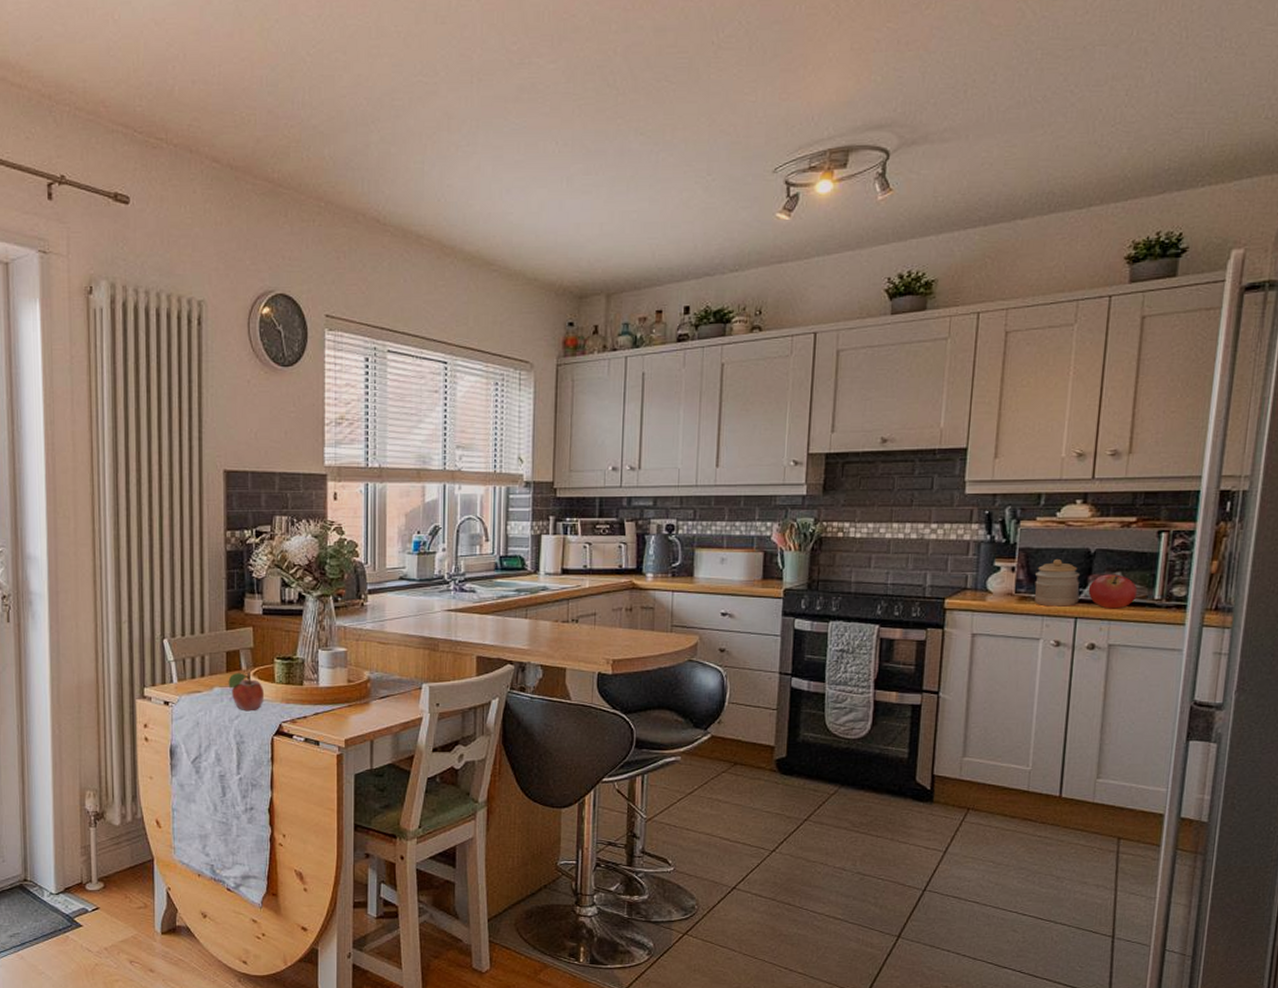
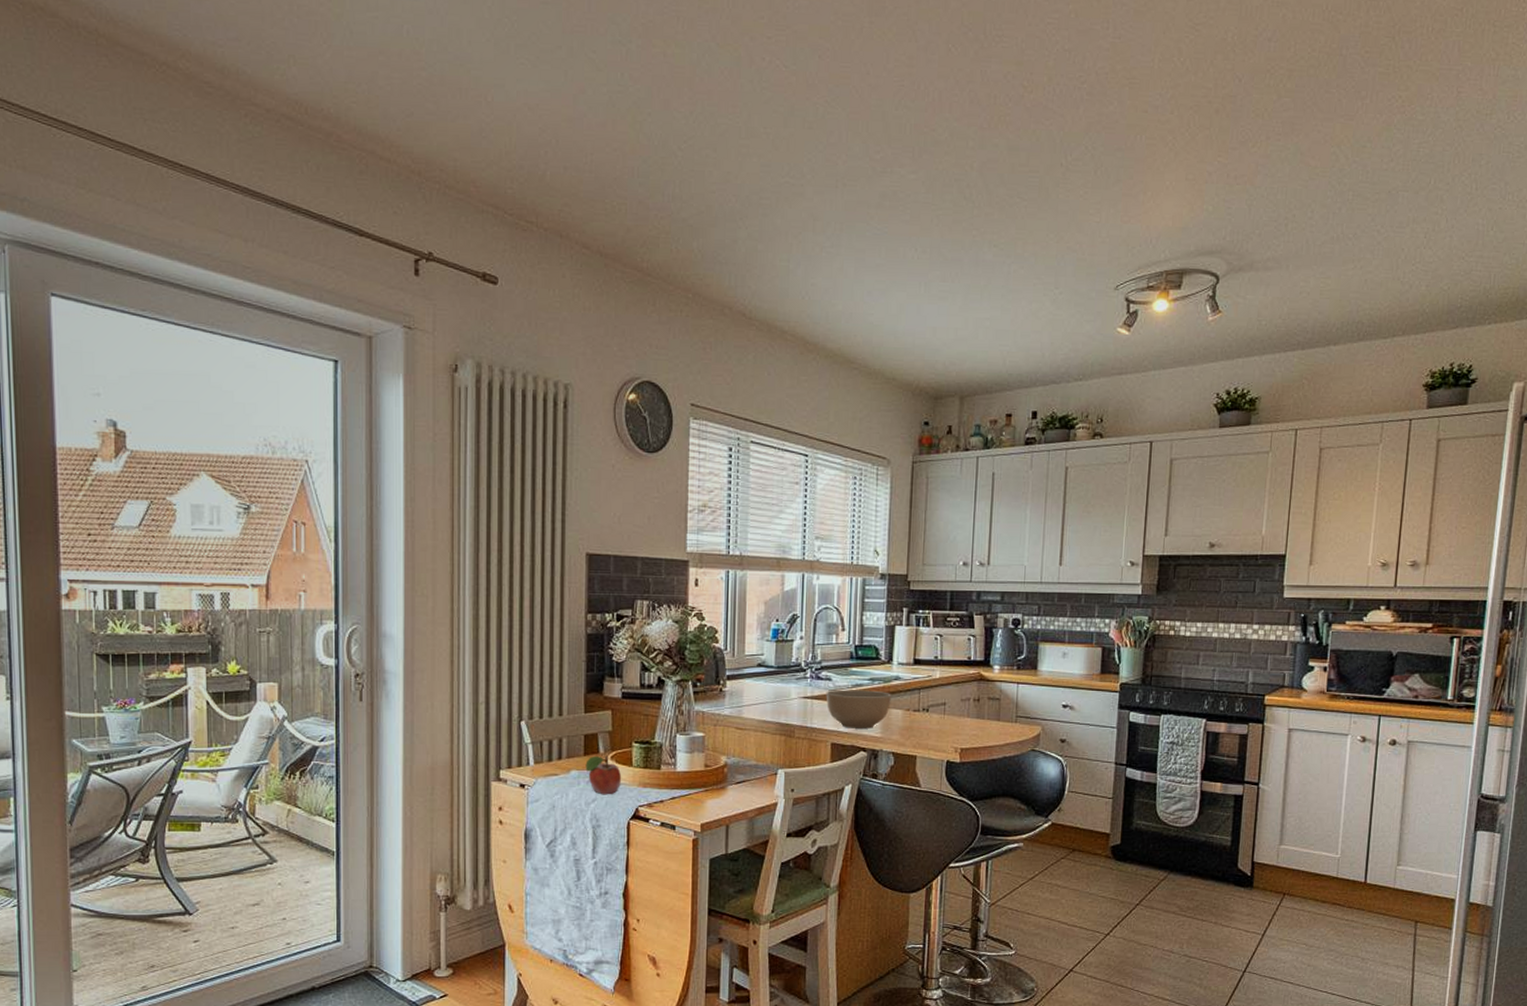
bowl: none [470,601,538,641] -> present [826,689,891,729]
jar: present [1034,558,1080,607] -> none [1343,660,1384,705]
fruit: present [1088,574,1138,609] -> none [1390,675,1433,708]

